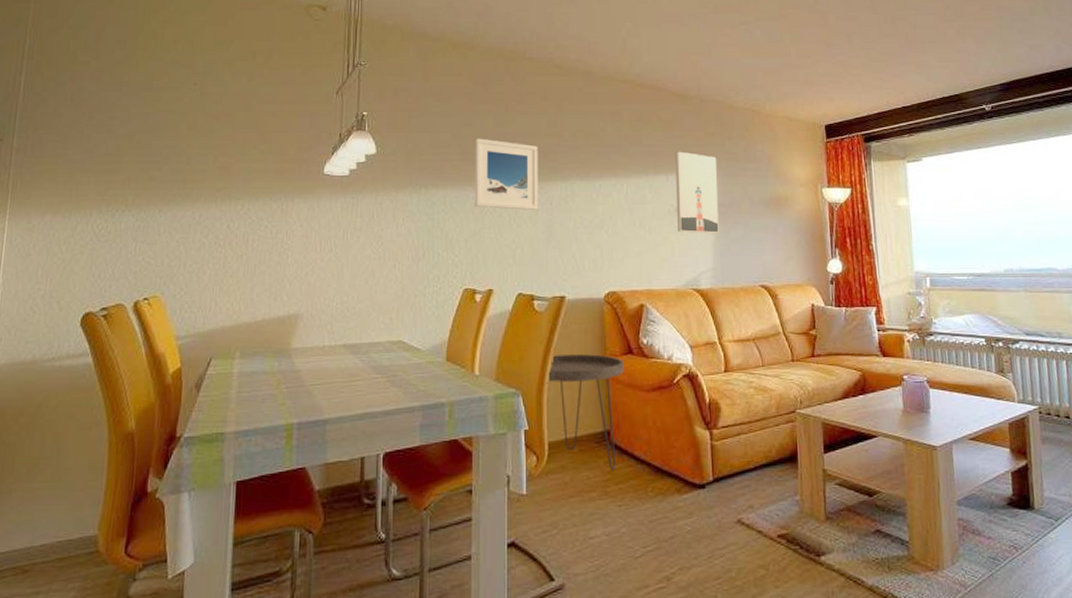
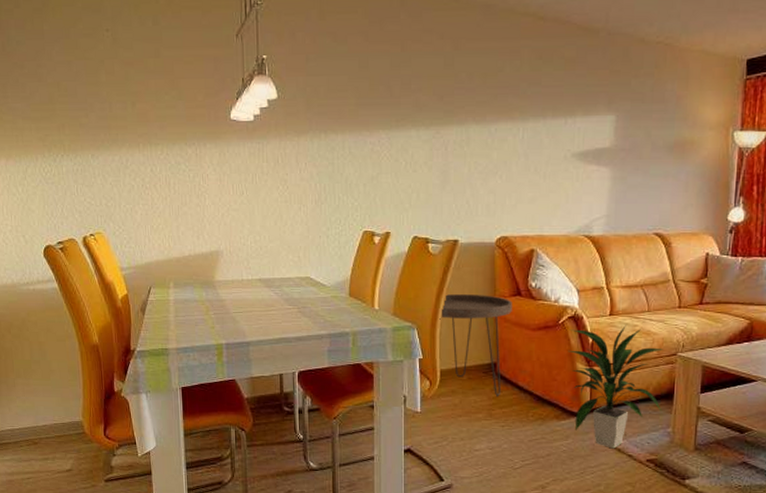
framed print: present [475,138,539,210] -> none [372,81,434,155]
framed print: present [675,151,719,233] -> none [572,92,621,179]
indoor plant: none [685,382,787,525] -> present [568,325,663,449]

